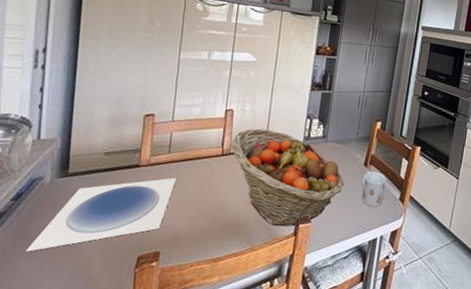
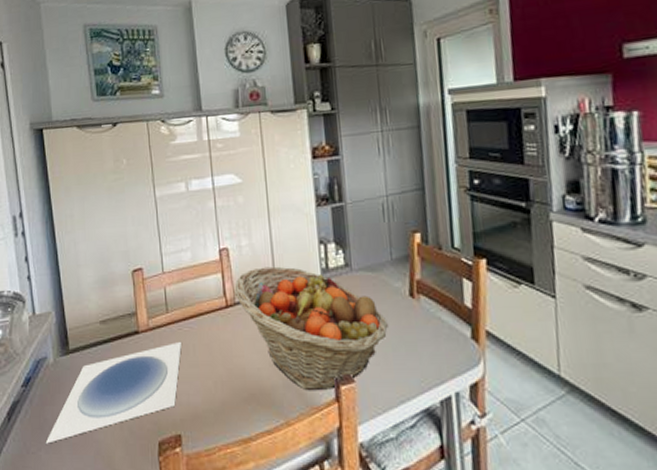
mug: present [362,171,386,207] -> none [411,303,448,352]

